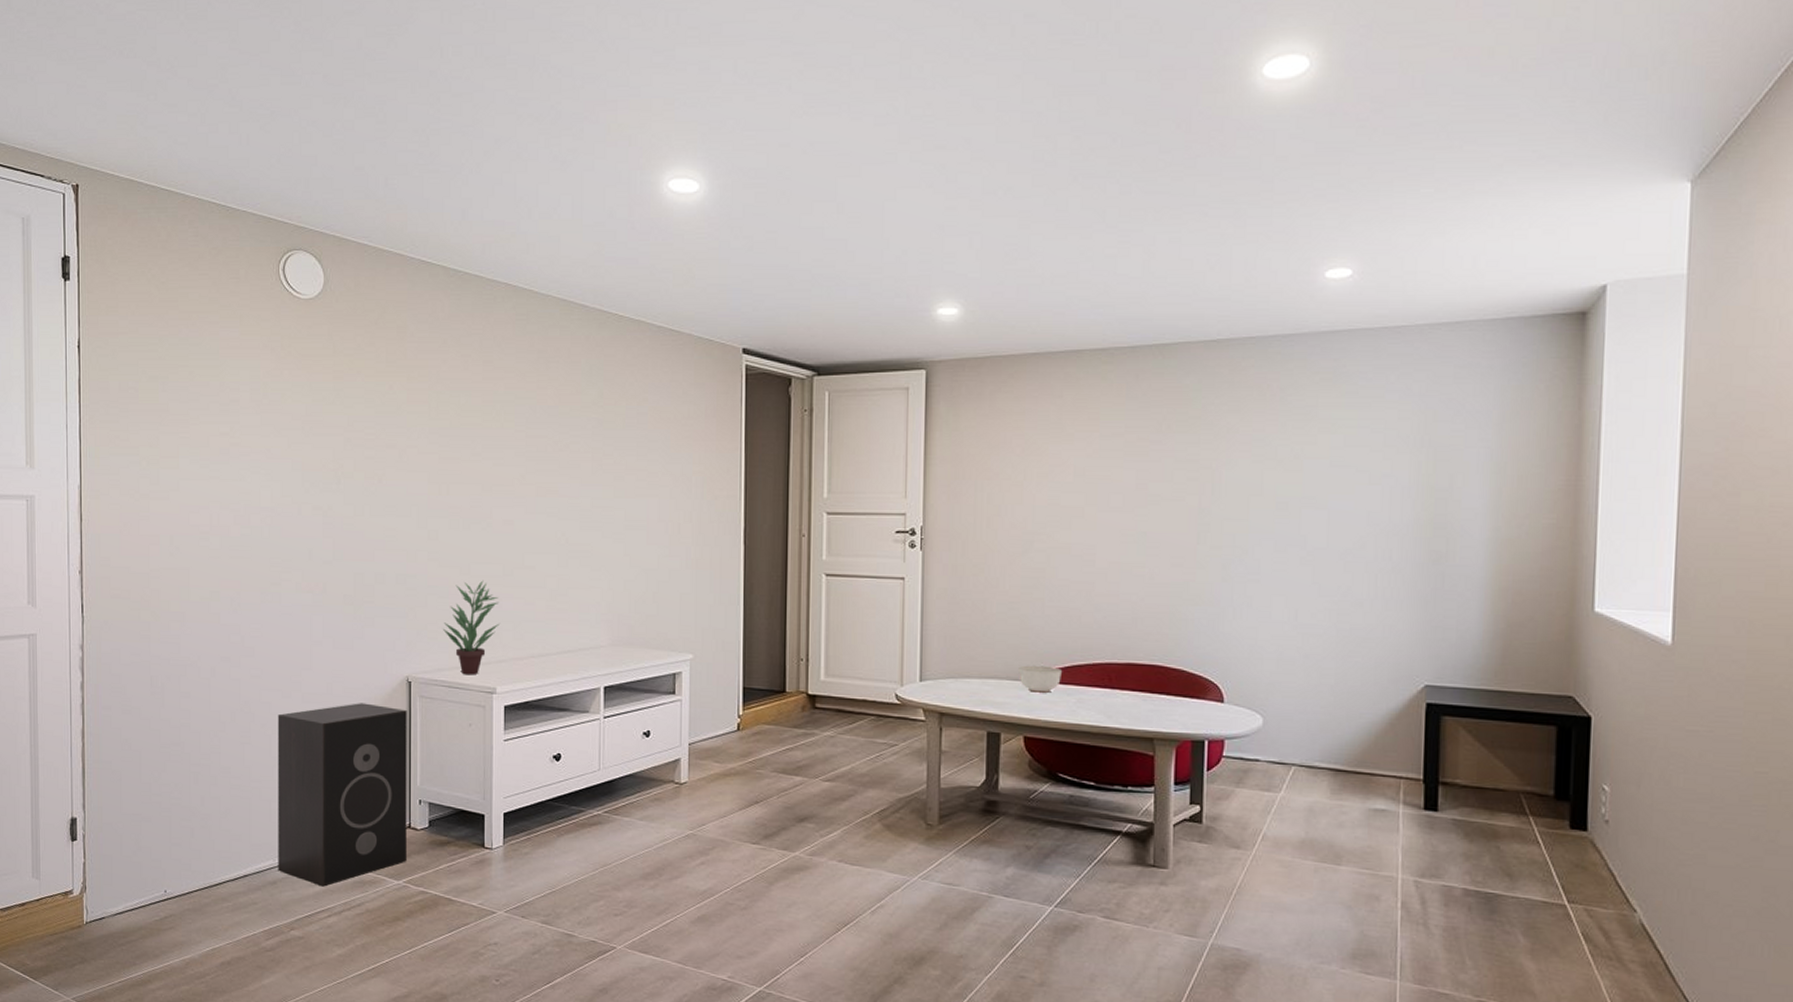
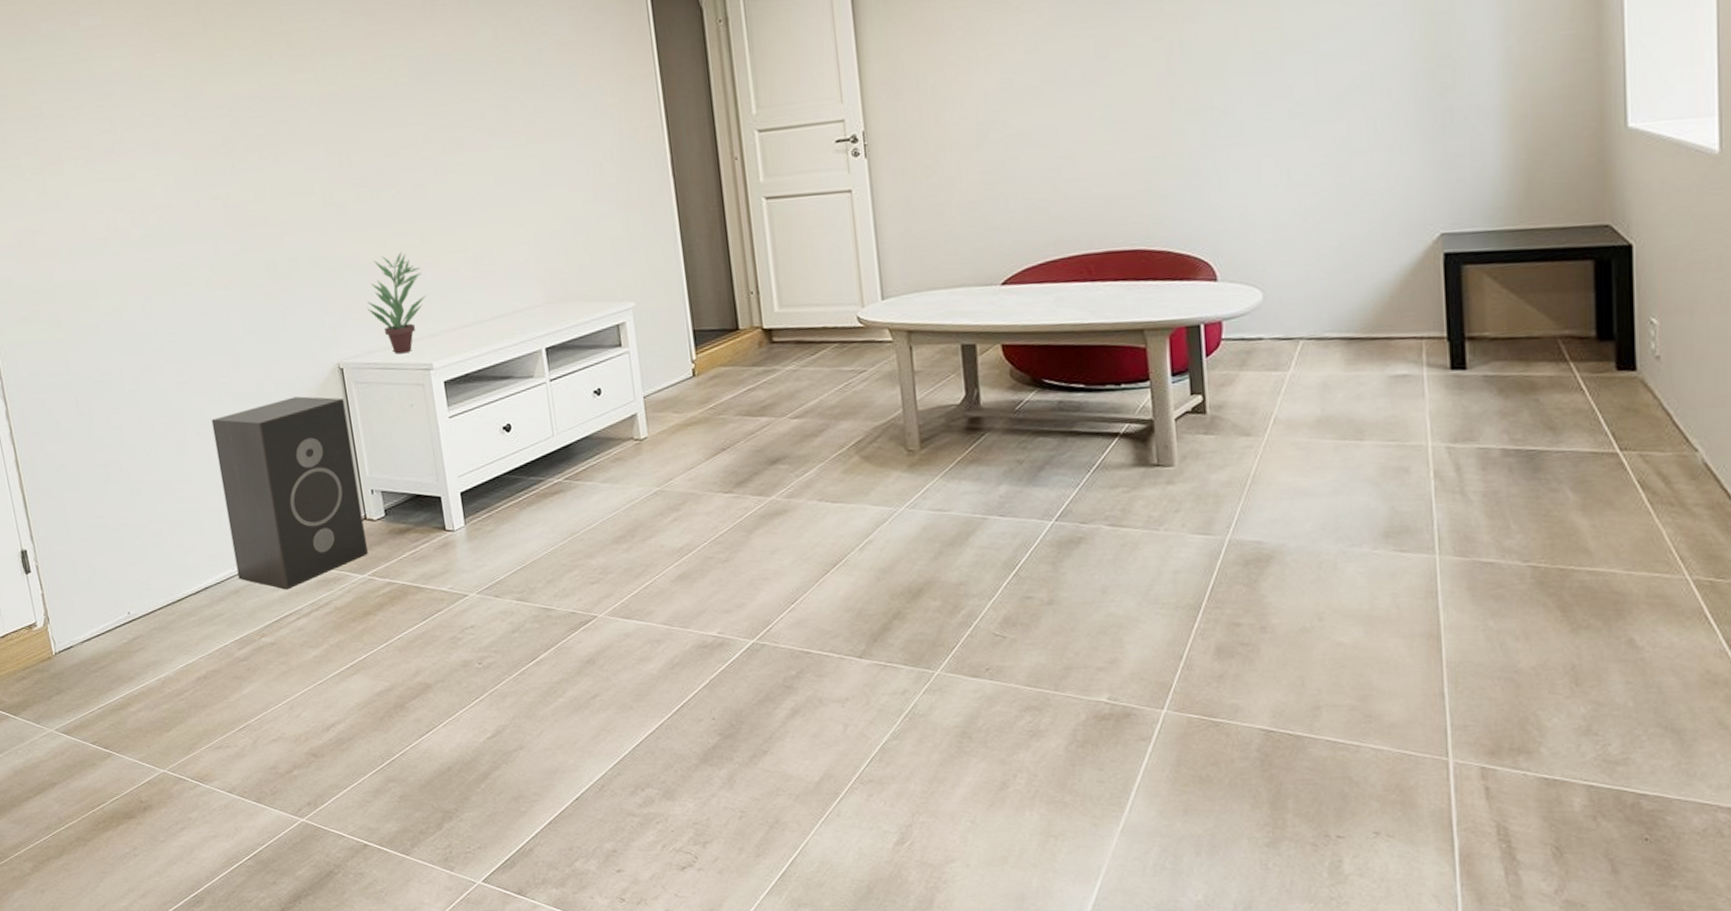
bowl: present [1018,665,1063,693] -> none [987,266,1036,296]

